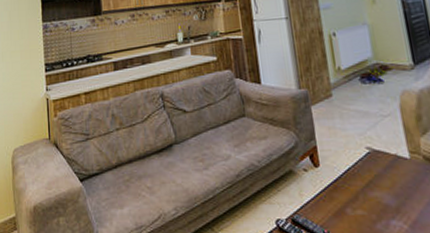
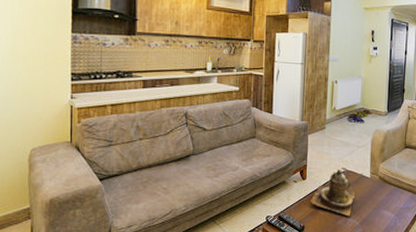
teapot: none [330,149,393,217] -> present [310,169,355,217]

